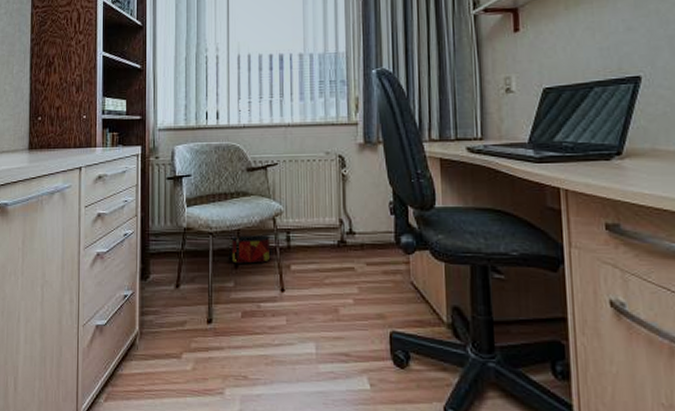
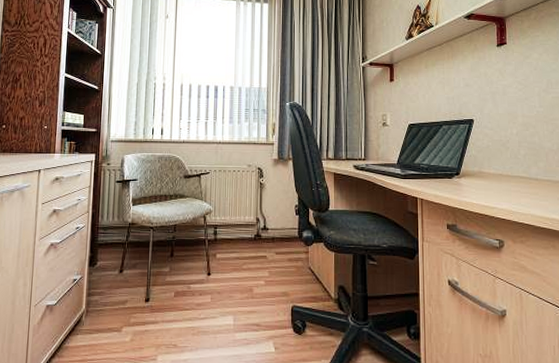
bag: present [227,235,272,264] -> none [164,229,202,253]

